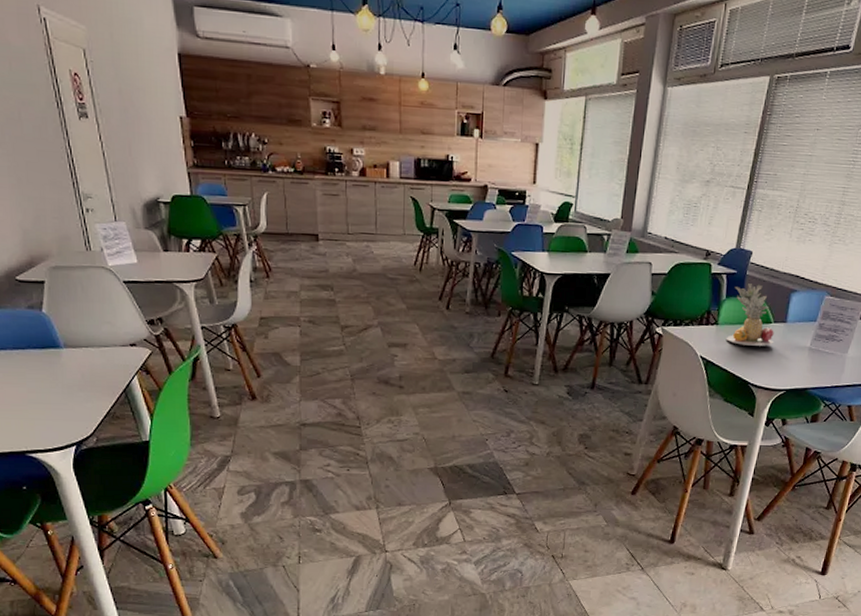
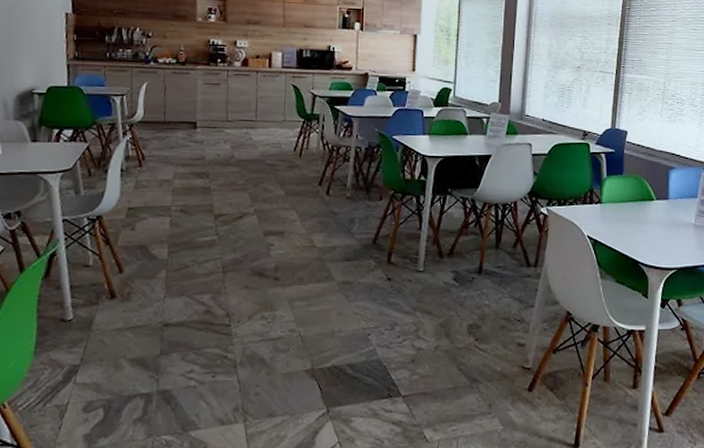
succulent plant: present [726,284,774,346] -> none [611,162,659,224]

